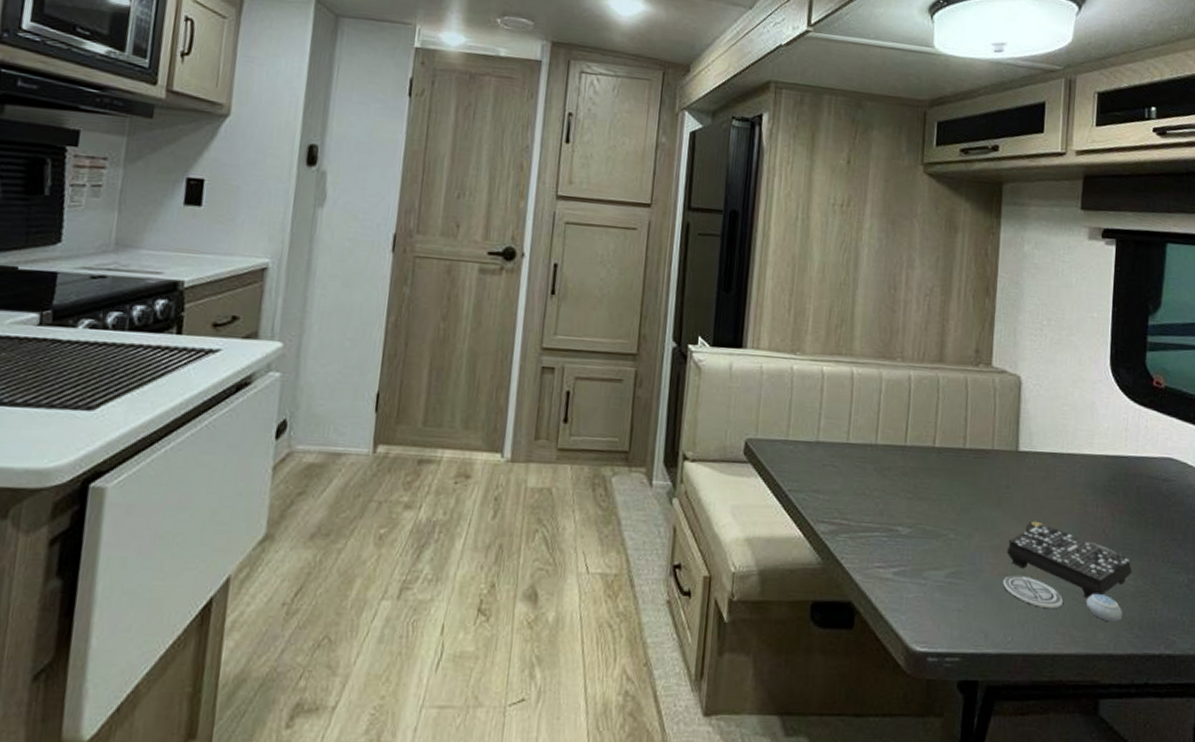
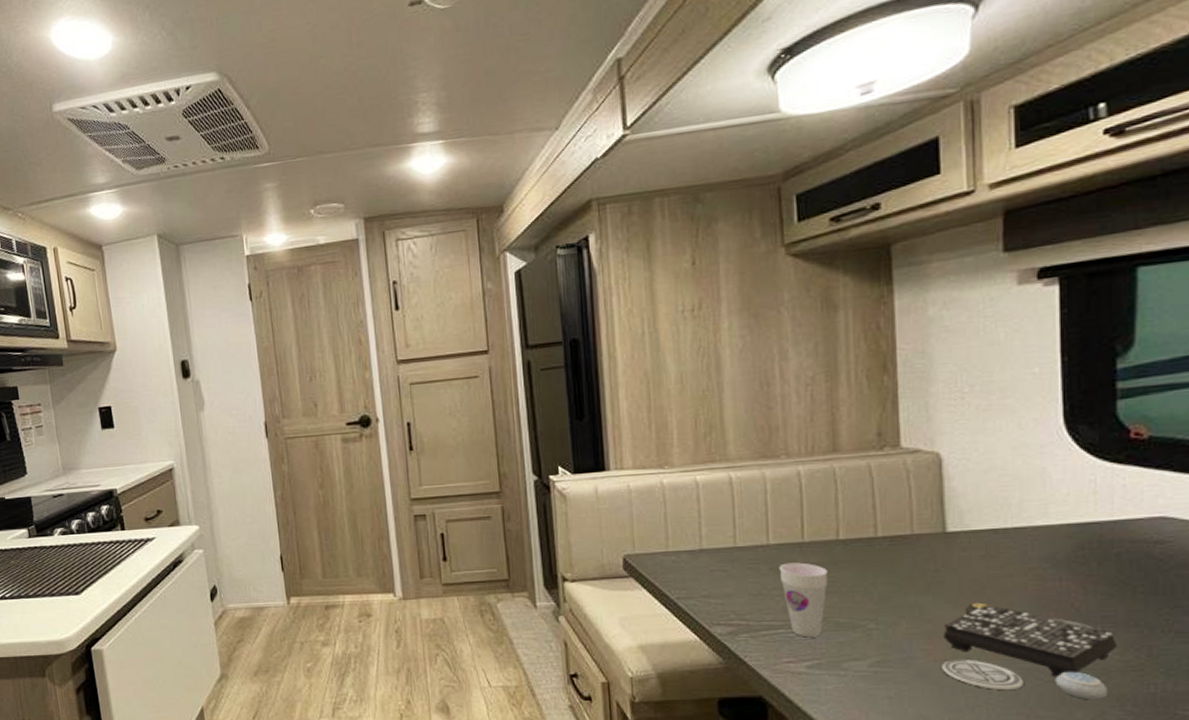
cup: none [882,465,922,543] -> present [779,562,828,638]

